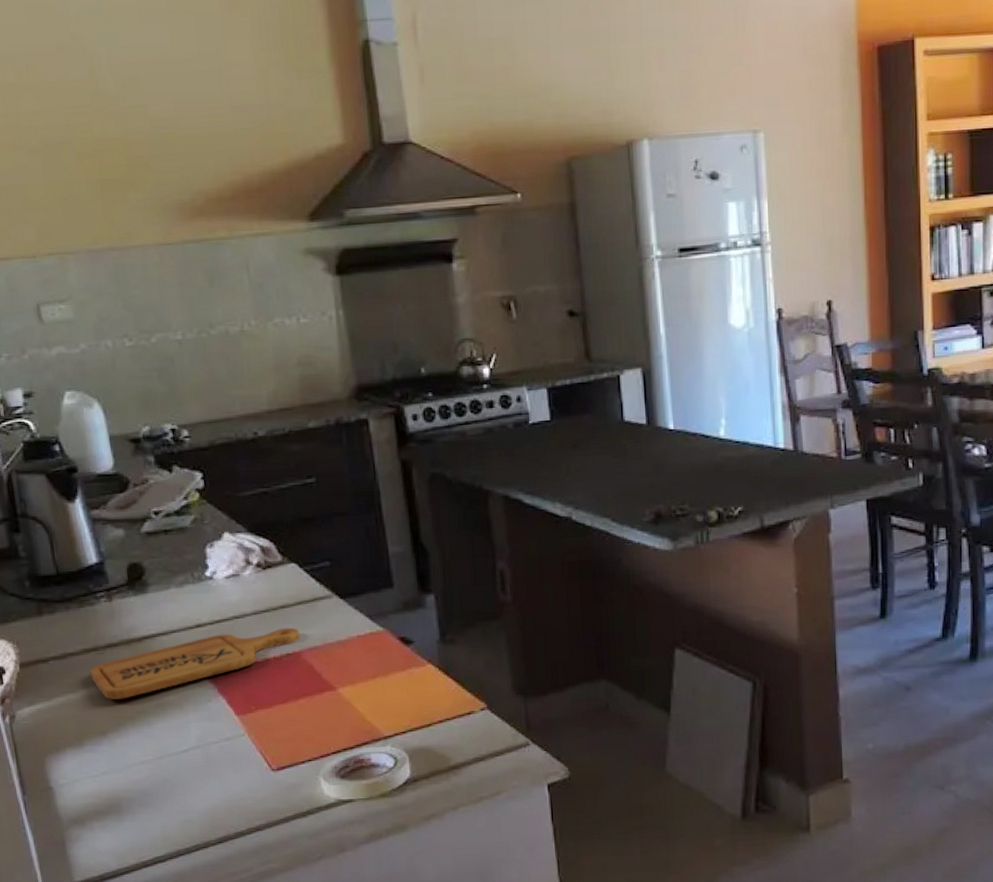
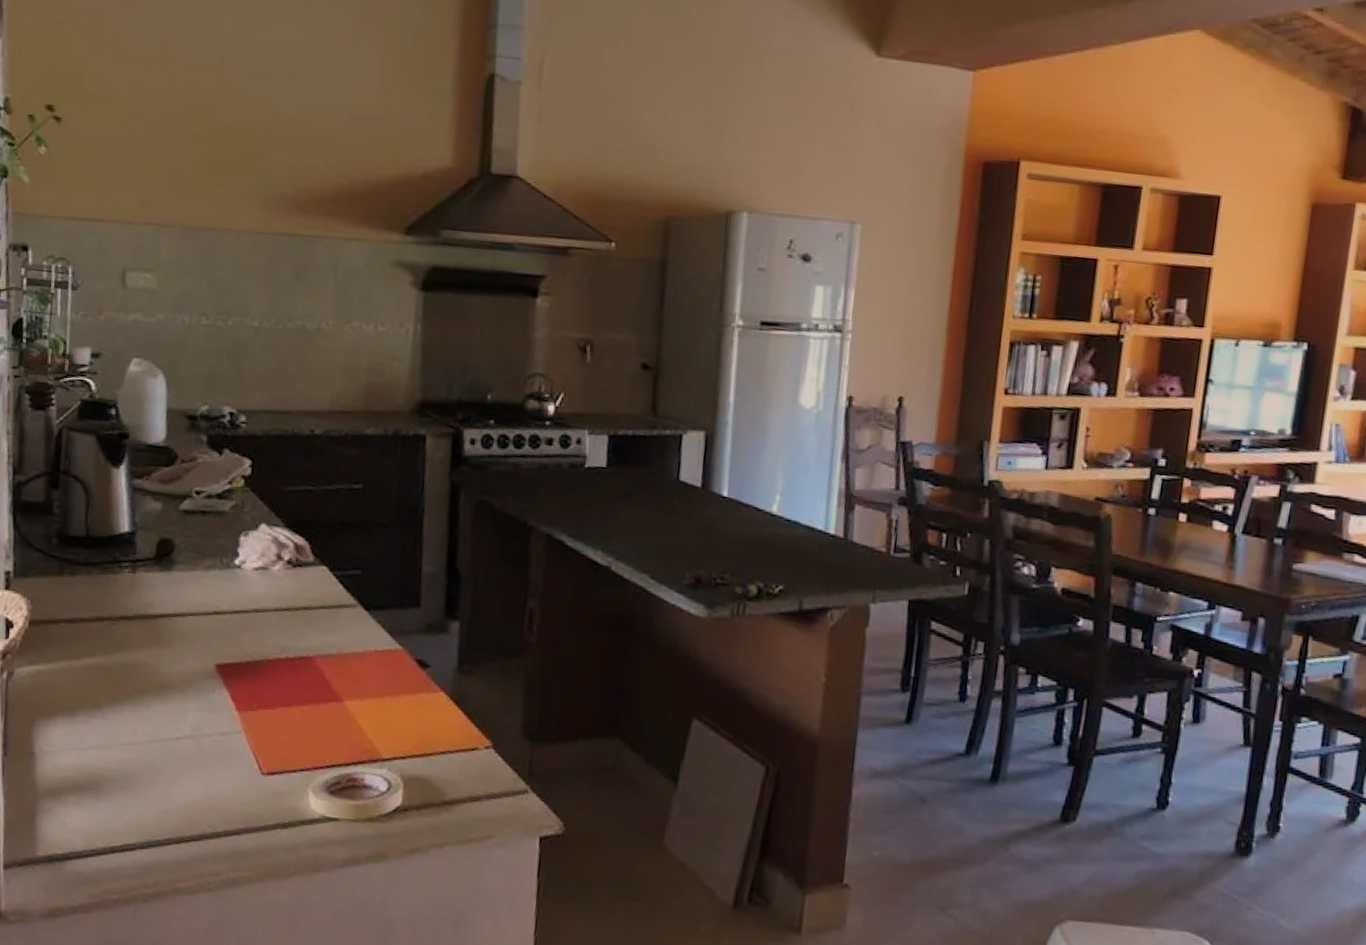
cutting board: present [90,627,301,700] -> none [98,625,318,675]

